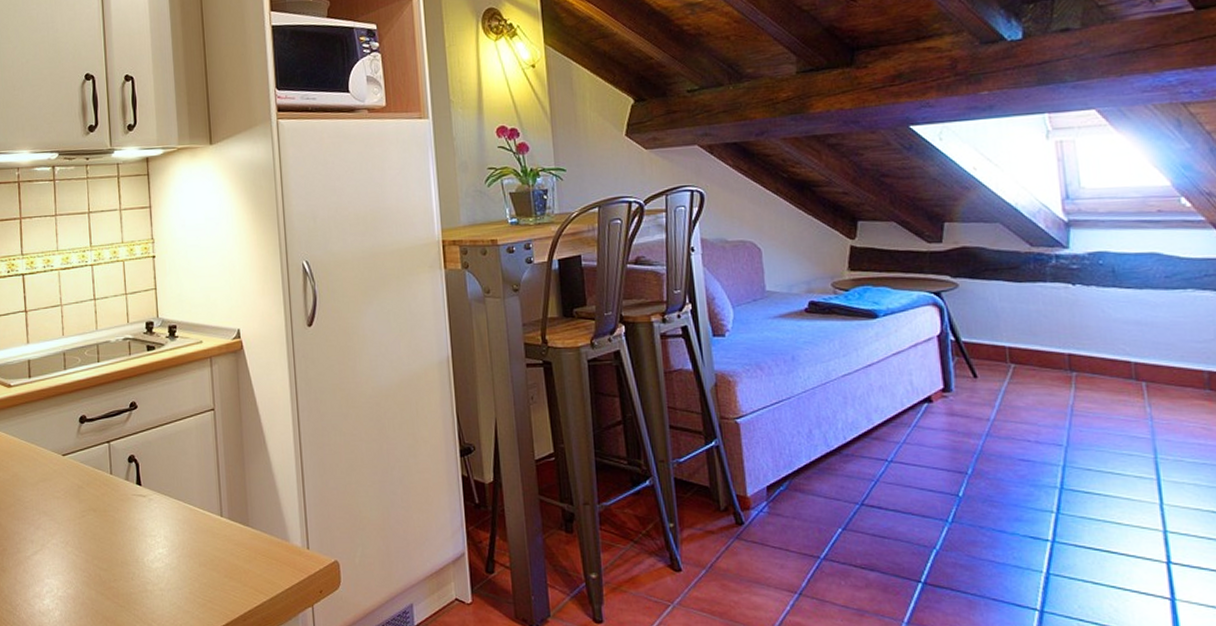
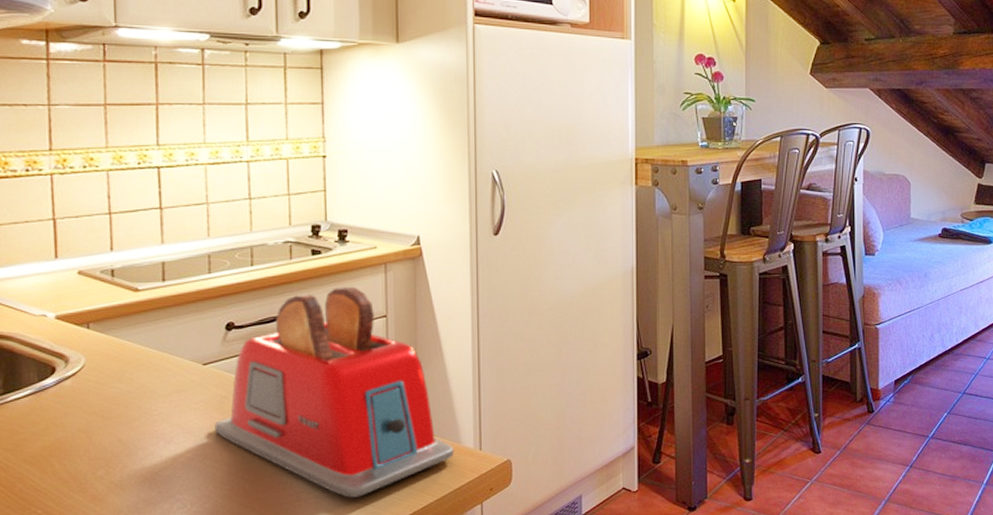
toaster: none [73,380,284,592] -> present [215,286,455,498]

